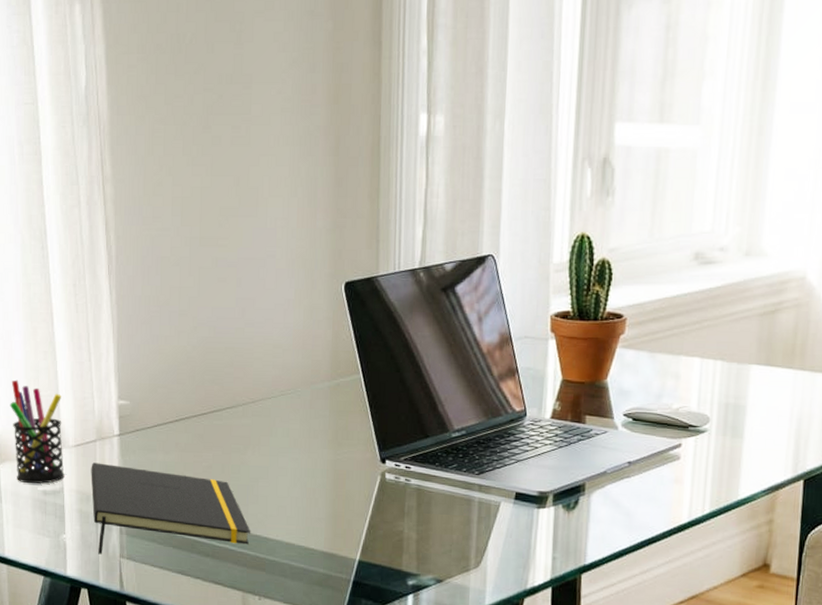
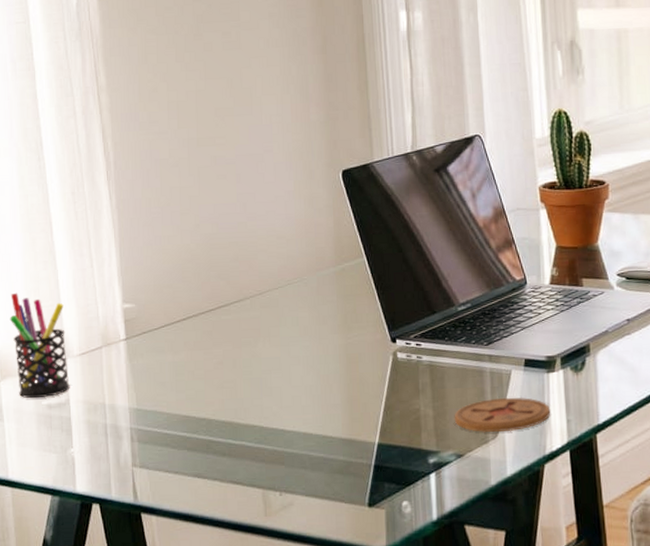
notepad: present [91,462,251,555] -> none [97,370,267,466]
coaster: none [437,528,537,563] -> present [454,397,551,432]

